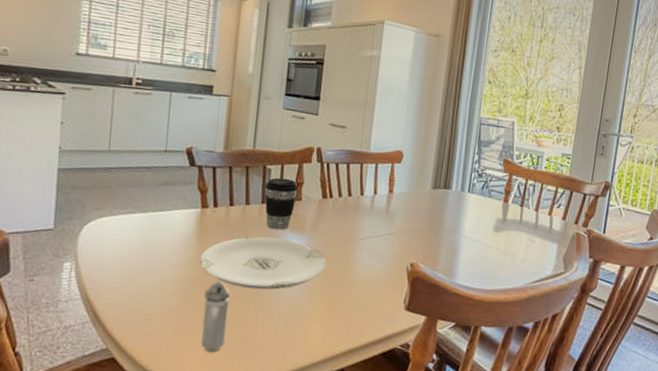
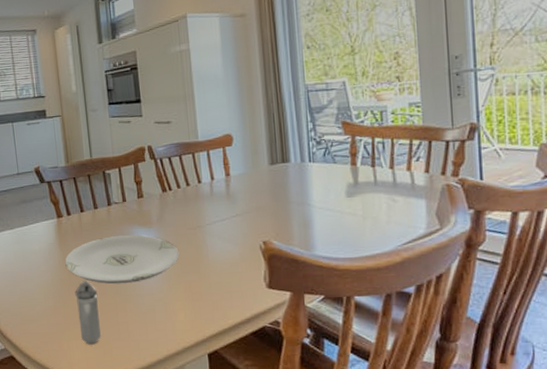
coffee cup: present [264,177,298,230] -> none [107,179,139,228]

